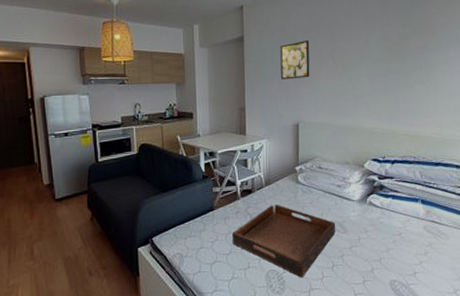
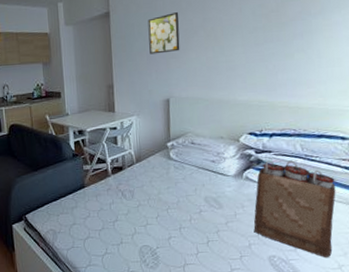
serving tray: present [232,205,336,278] -> none [104,181,211,253]
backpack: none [376,186,452,283] -> present [254,160,336,258]

